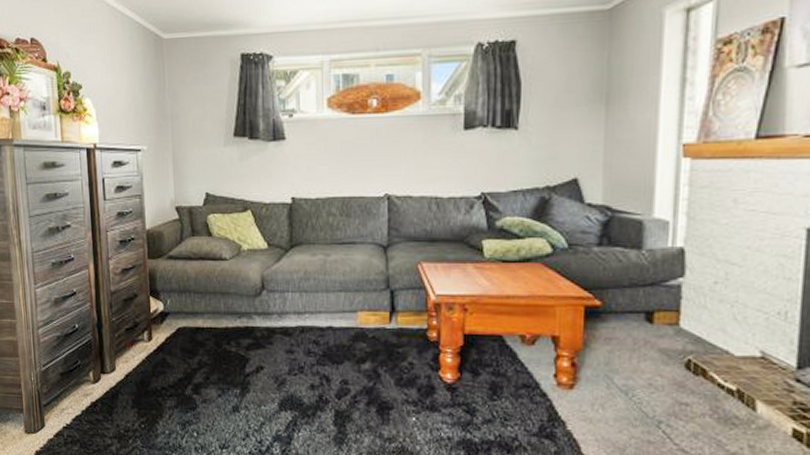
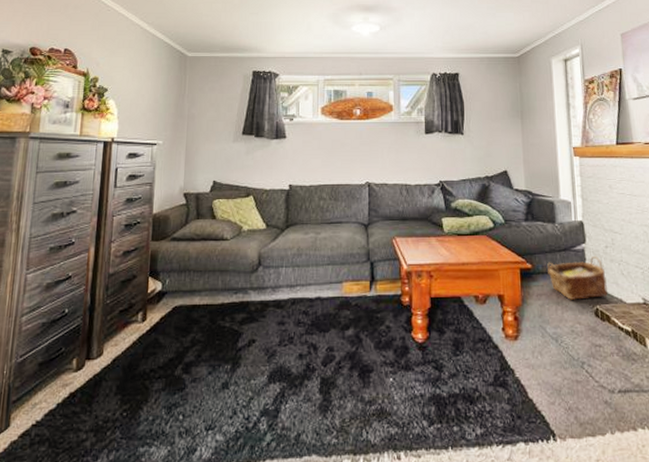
woven basket: none [623,294,710,349] -> present [547,256,608,301]

